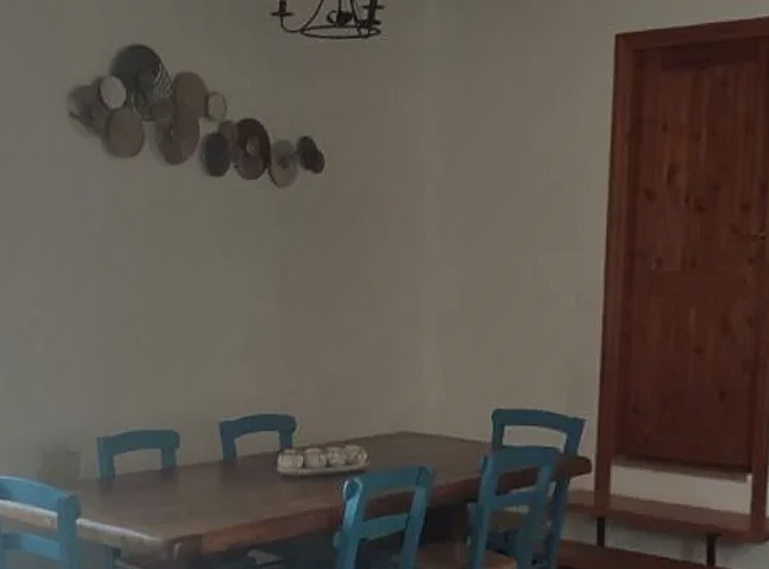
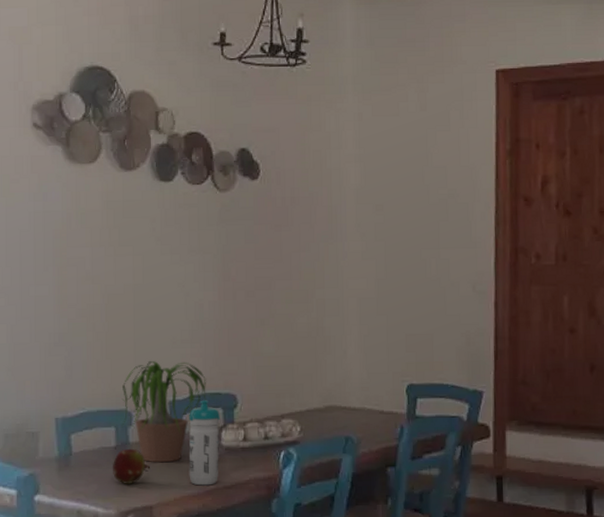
fruit: none [159,472,200,510] -> present [113,448,151,484]
potted plant: none [168,378,271,489] -> present [121,361,215,463]
water bottle: none [241,422,276,515] -> present [188,400,220,486]

